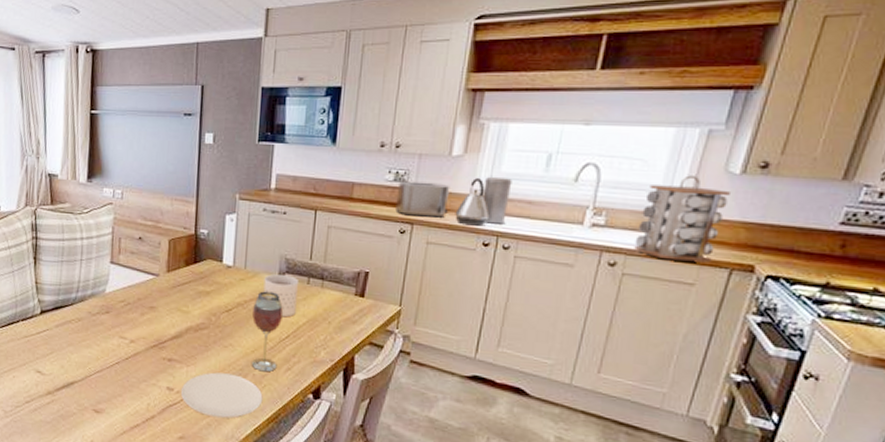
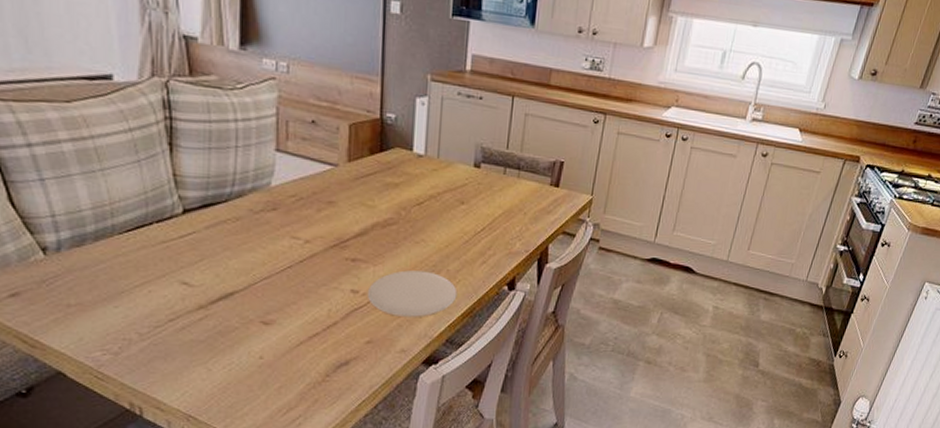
wineglass: present [252,291,284,372] -> none [446,182,479,267]
mug: present [263,274,300,318] -> none [458,164,496,210]
toaster: present [395,181,450,218] -> none [590,69,641,109]
kettle: present [455,177,490,226] -> none [643,70,673,118]
canister: present [483,177,512,224] -> none [668,70,693,117]
spice rack: present [634,175,732,263] -> none [781,78,851,154]

